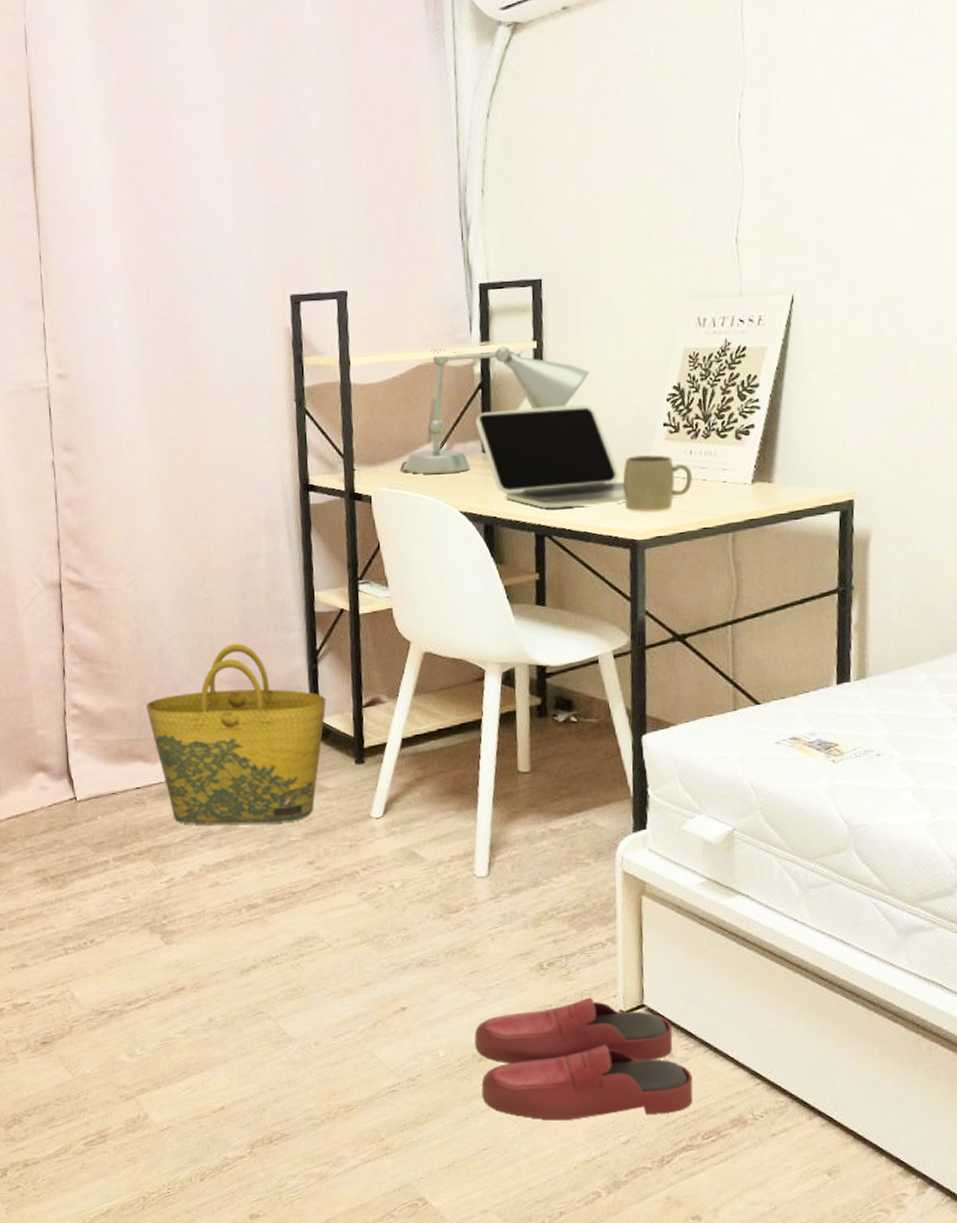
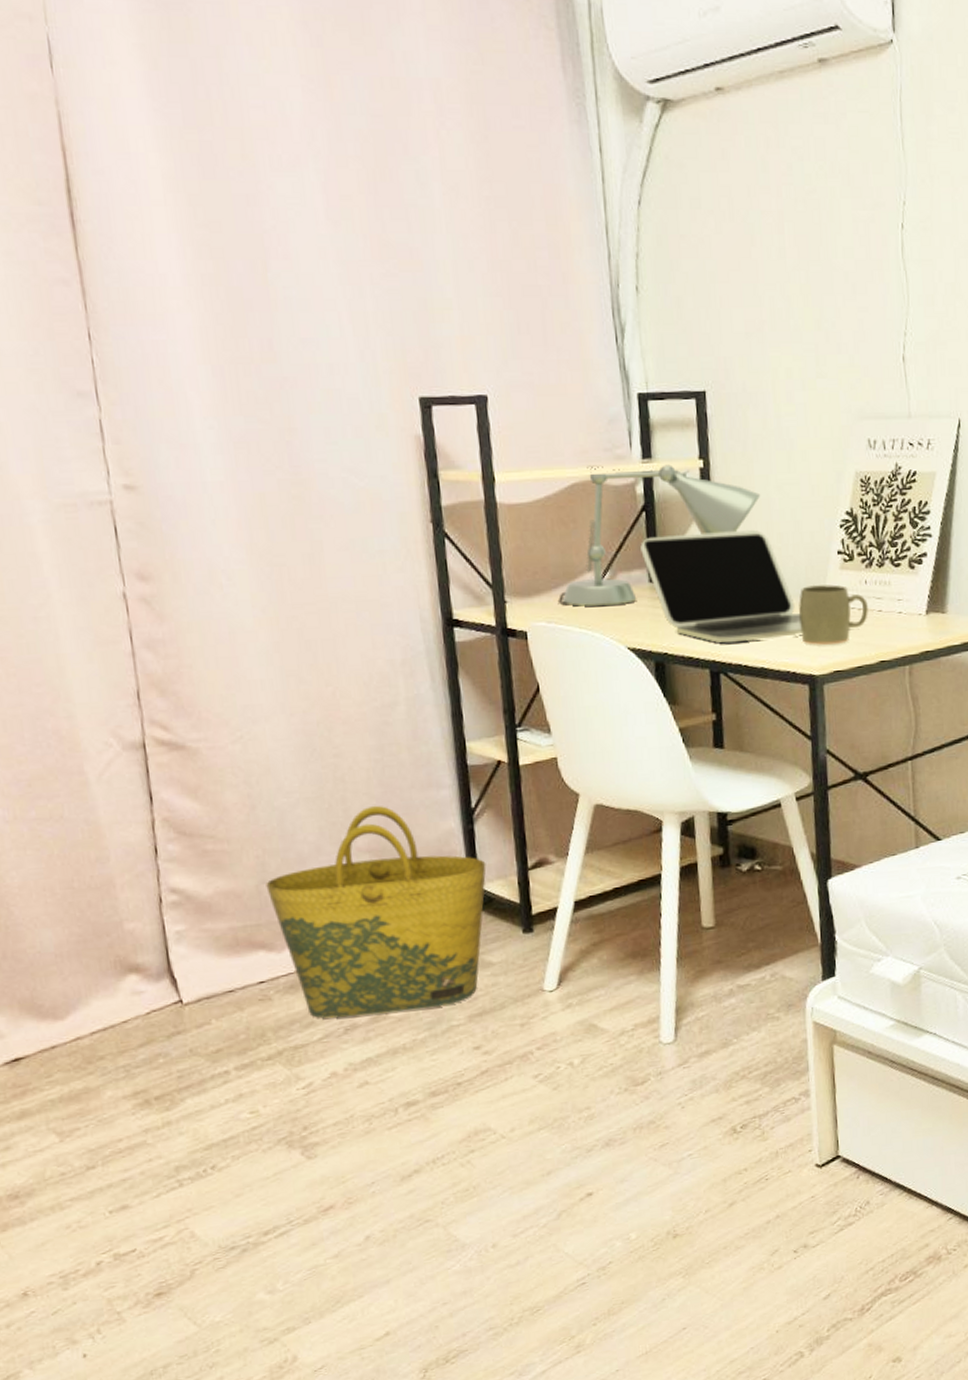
slippers: present [474,997,693,1121] -> none [668,1155,890,1289]

